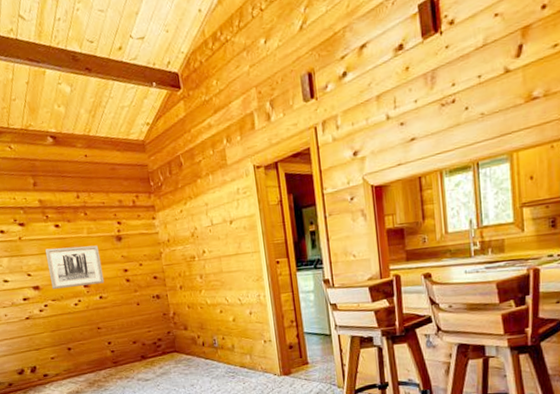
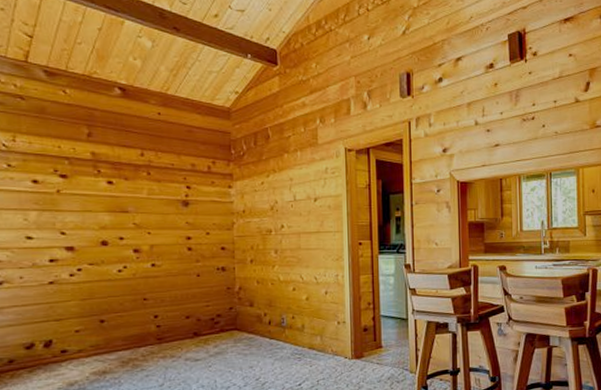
wall art: present [44,245,105,289] -> none [89,206,161,251]

